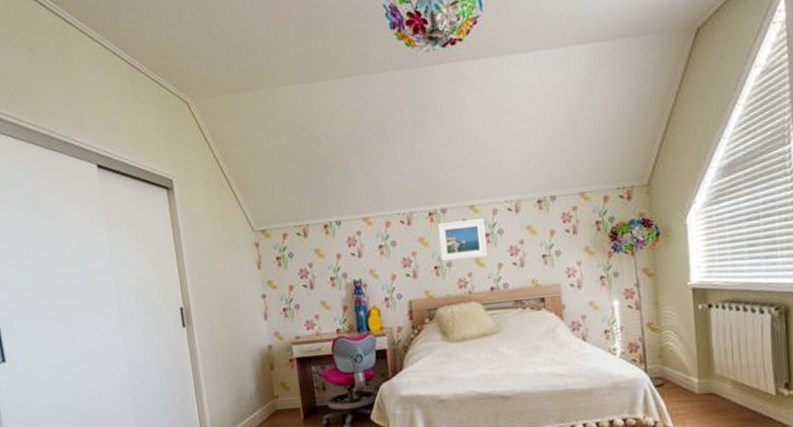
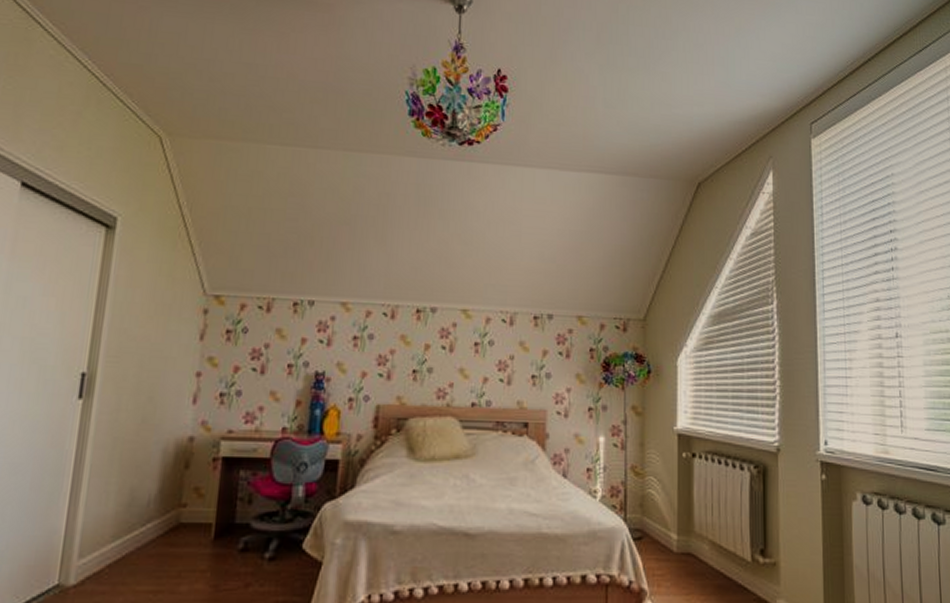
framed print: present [437,218,487,262] -> none [421,323,475,368]

